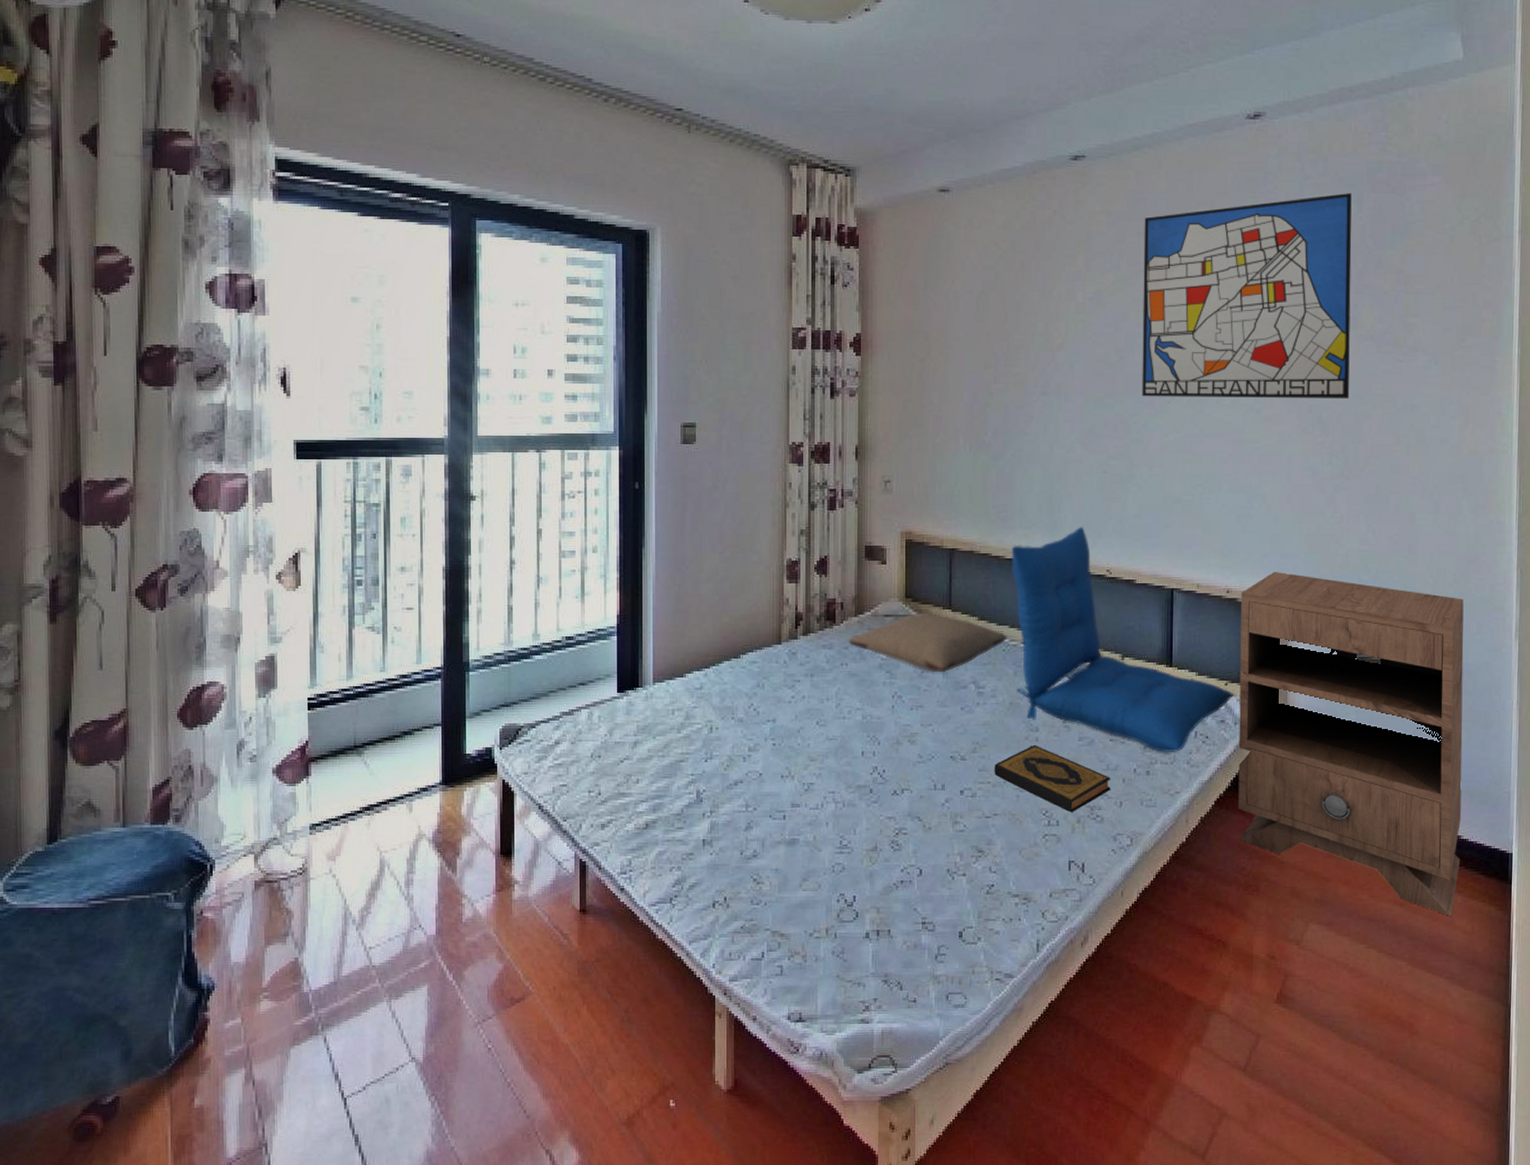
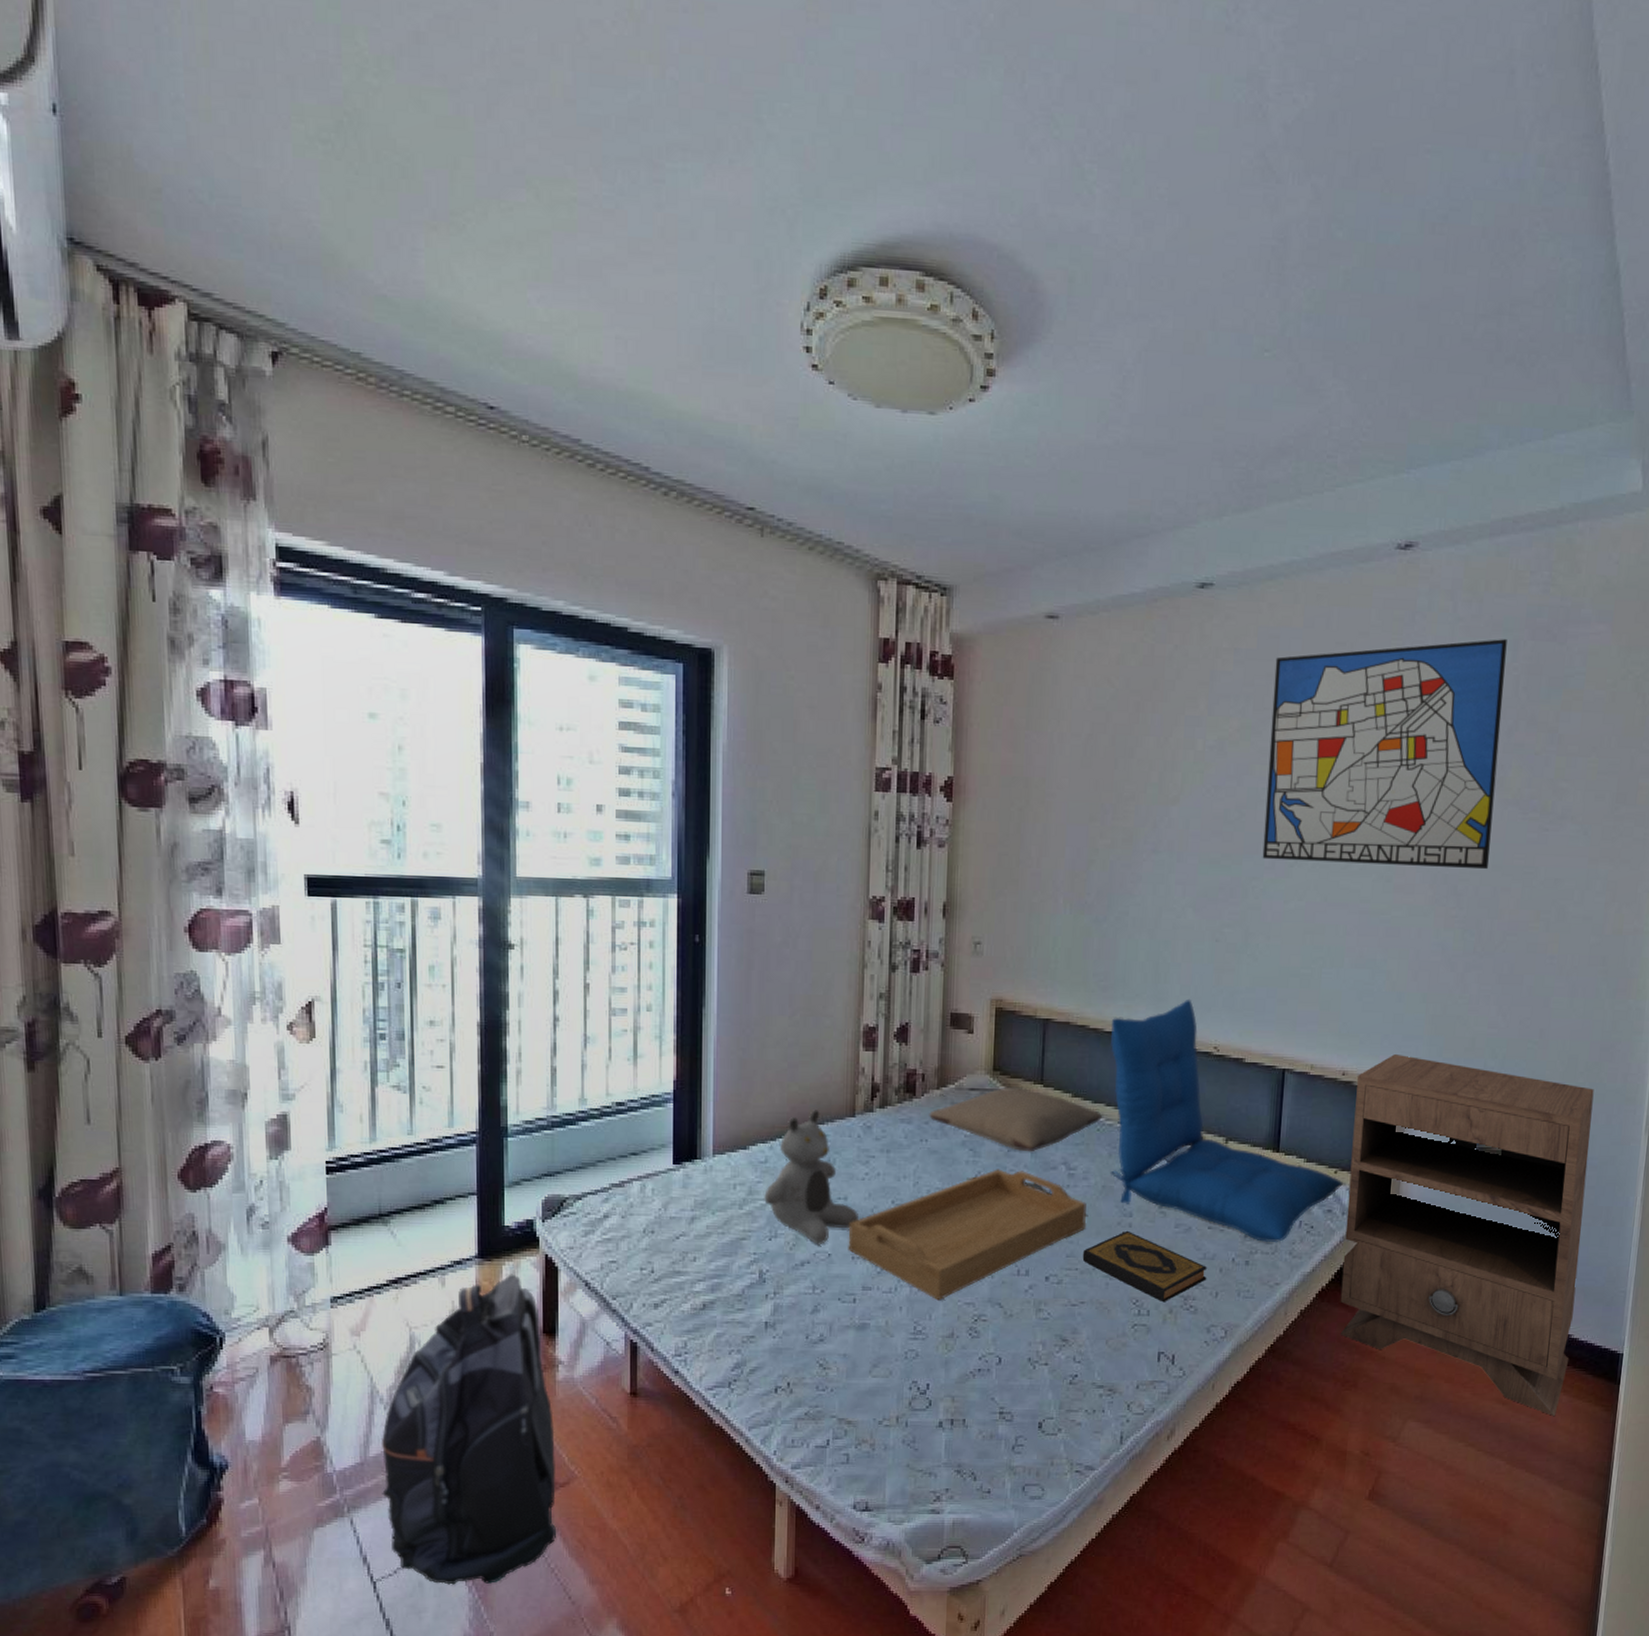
backpack: none [352,799,513,1100] -> present [380,1274,557,1585]
teddy bear: none [699,639,787,766] -> present [763,1110,860,1246]
serving tray: none [777,689,997,816] -> present [848,1169,1087,1301]

